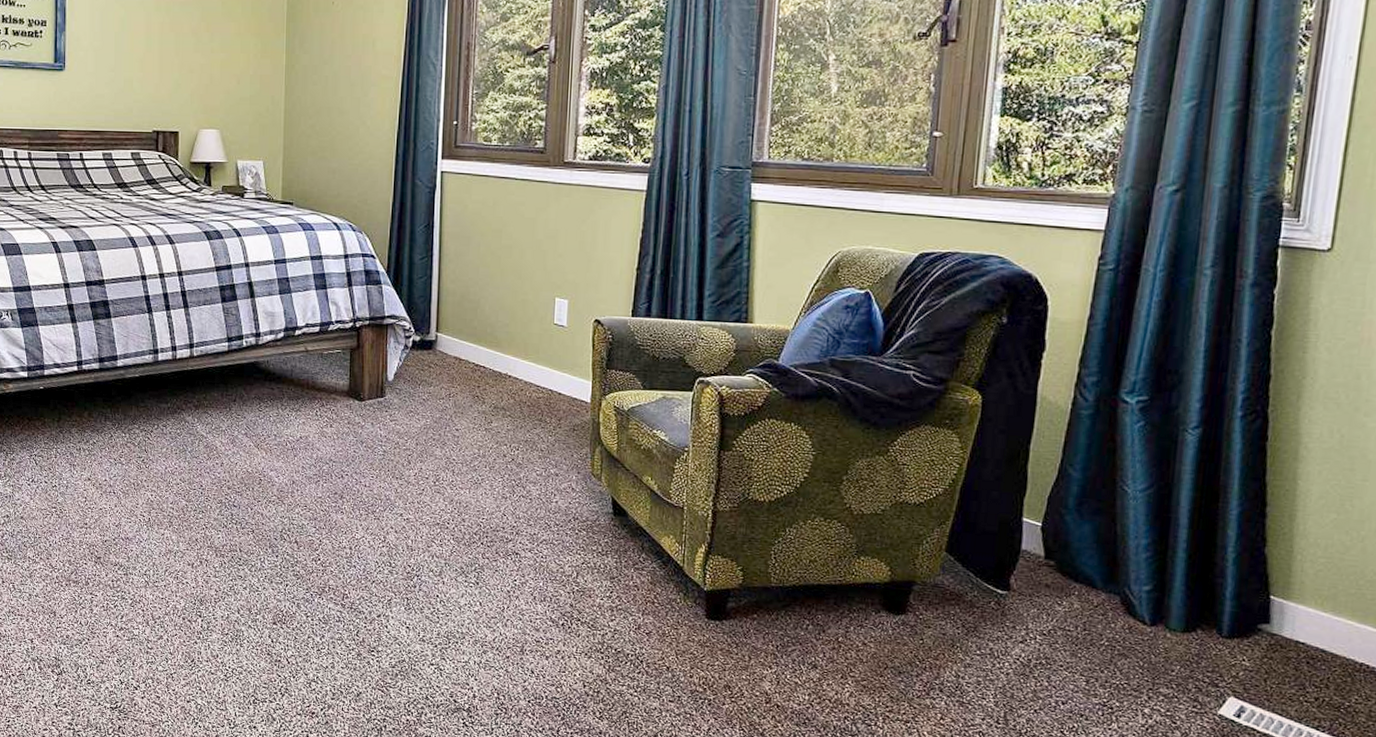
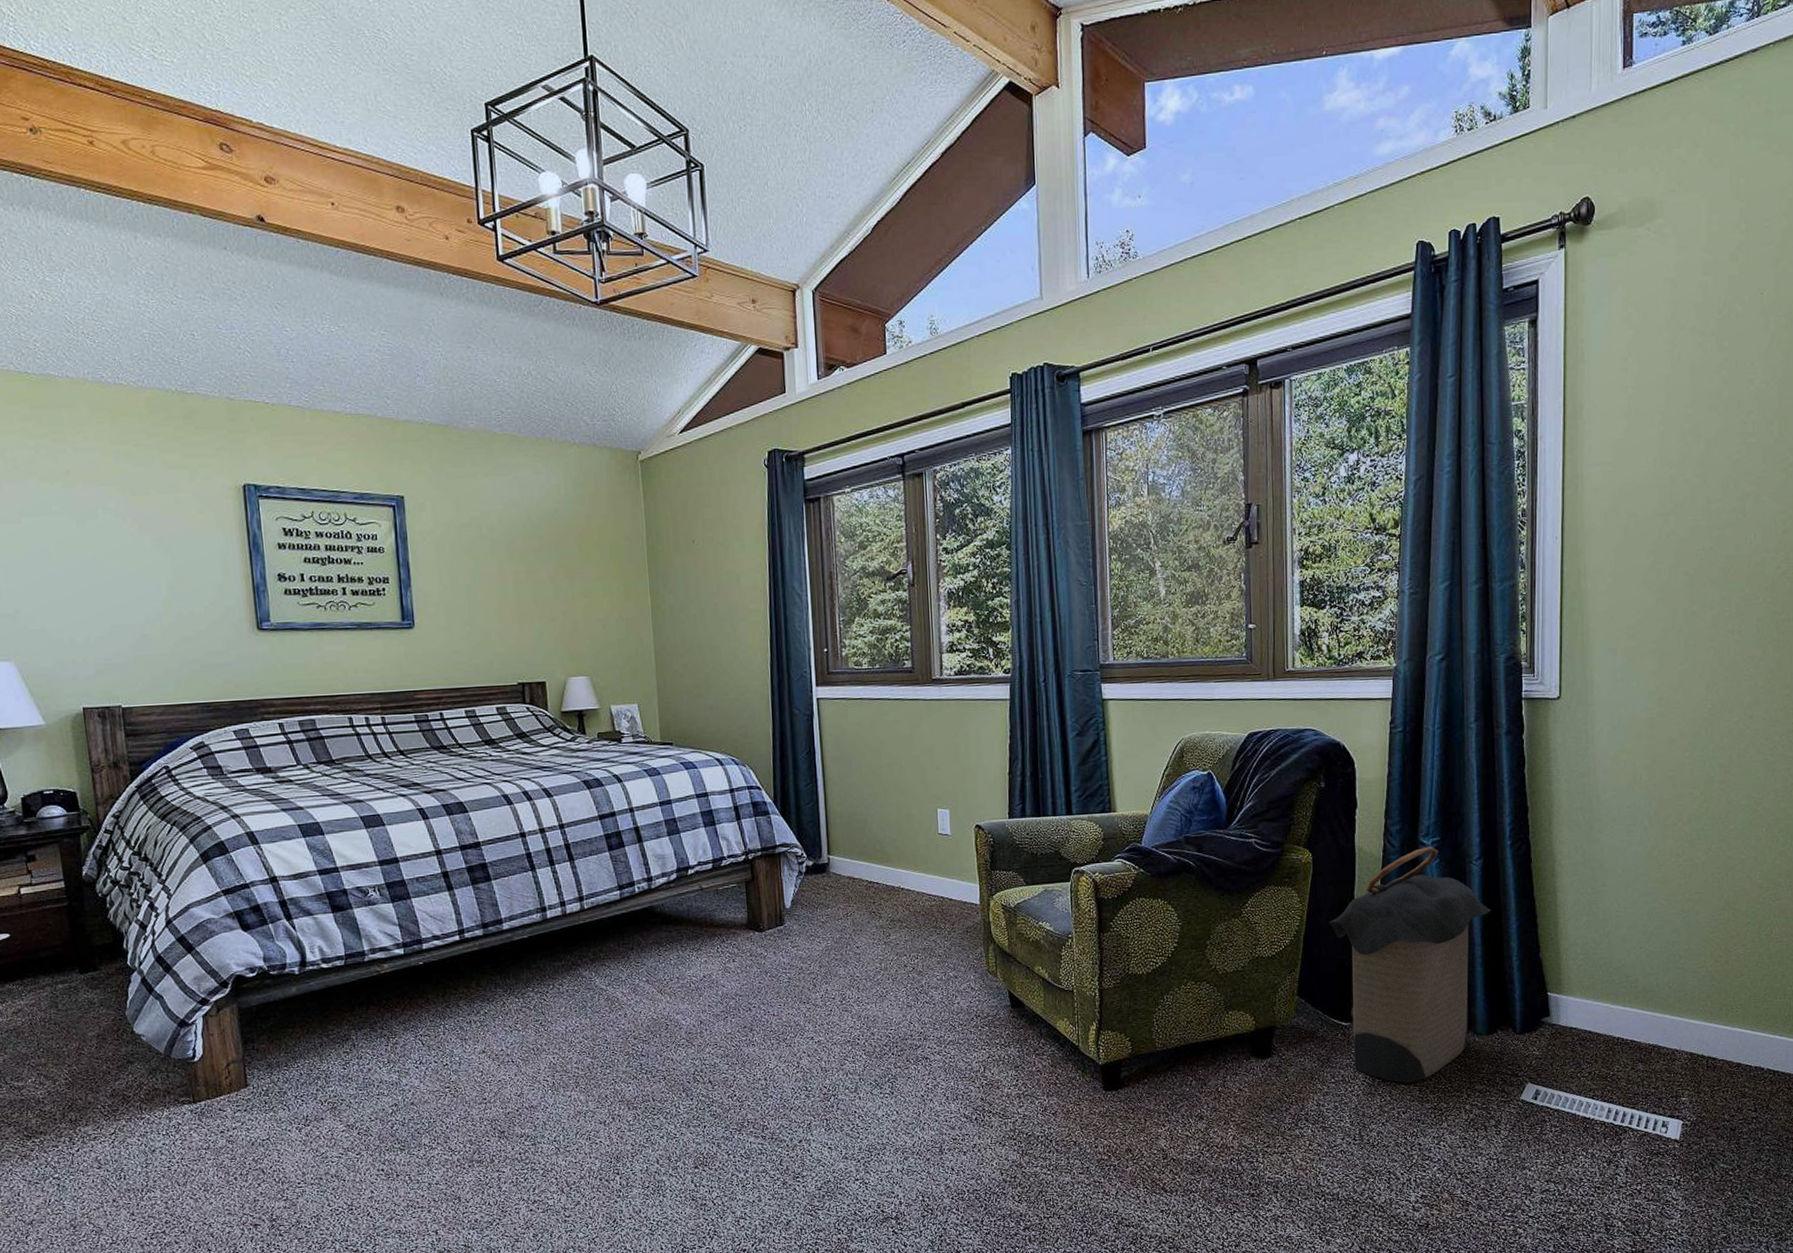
laundry hamper: none [993,405,1206,672] -> present [1328,846,1491,1083]

